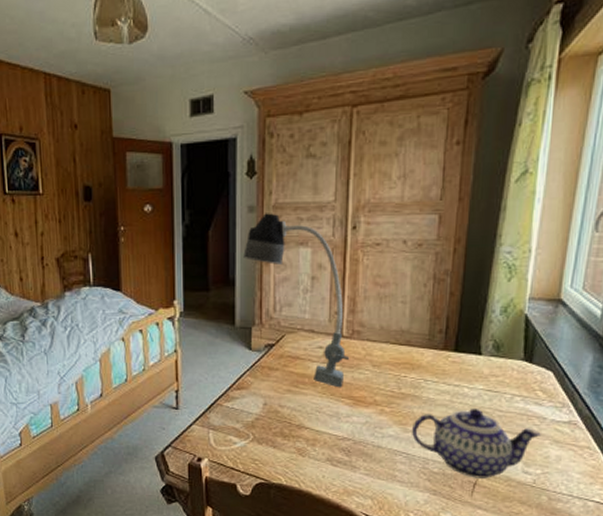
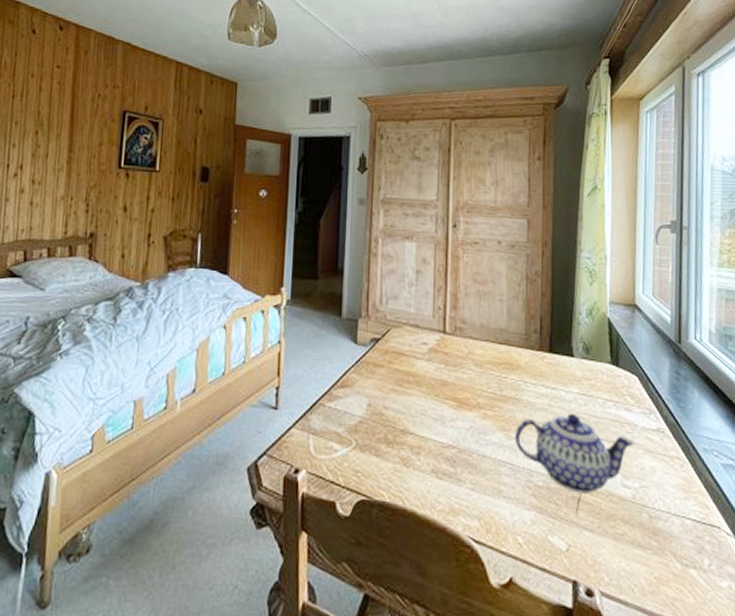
desk lamp: present [243,213,350,388] -> none [352,206,453,389]

